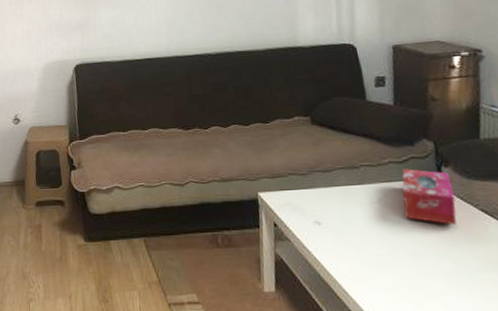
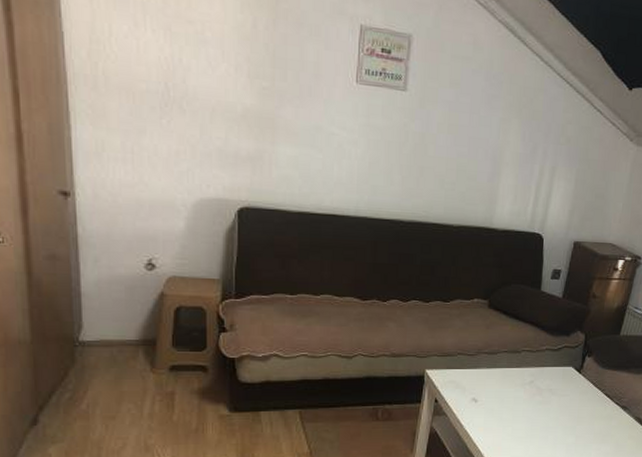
tissue box: present [402,169,457,225] -> none [548,356,590,406]

